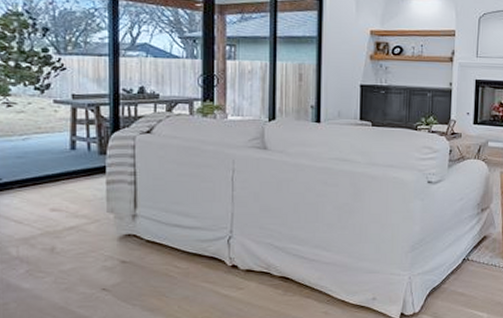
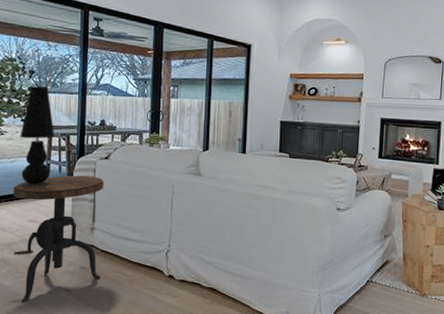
side table: none [27,153,147,307] -> present [12,175,104,303]
table lamp: none [33,47,81,168] -> present [20,86,55,186]

